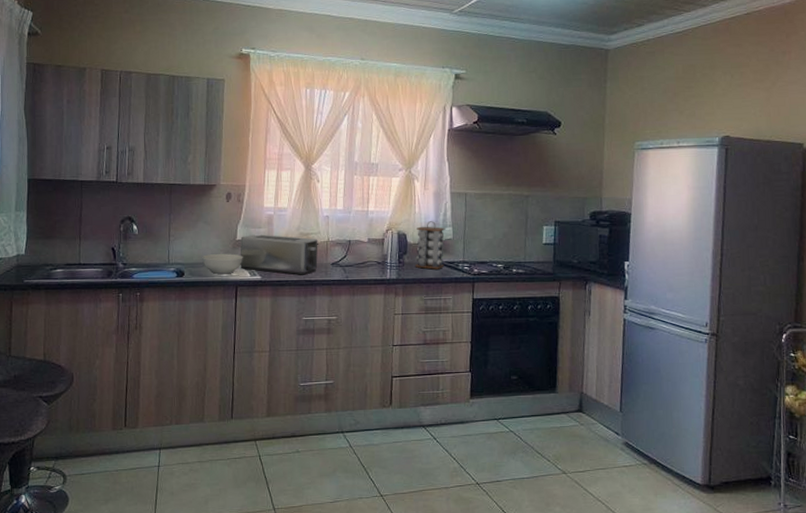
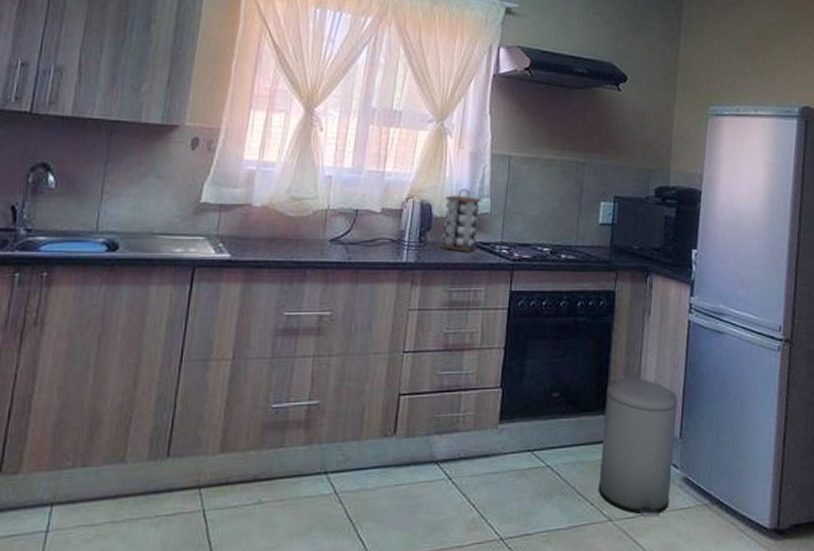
bowl: present [202,254,243,275] -> none [147,221,208,250]
toaster: present [240,234,318,275] -> none [202,196,315,254]
pedal bin: none [552,363,617,472] -> present [598,376,677,518]

